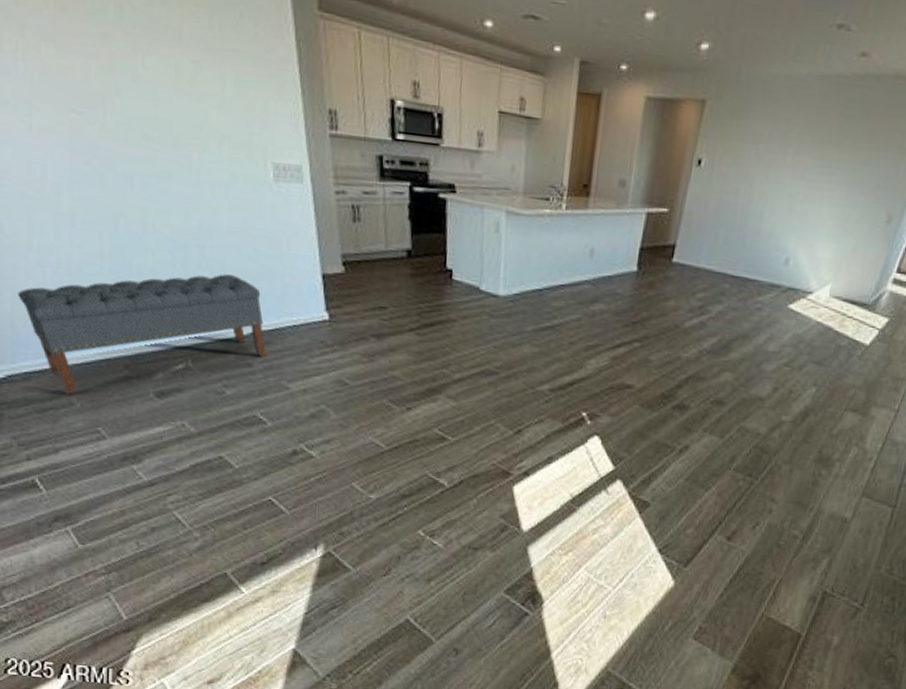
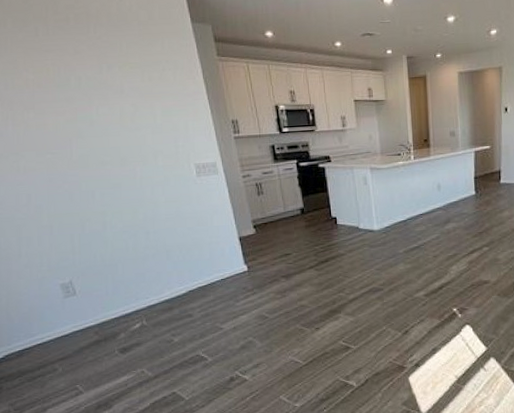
bench: present [18,274,267,395] -> none [12,249,203,363]

